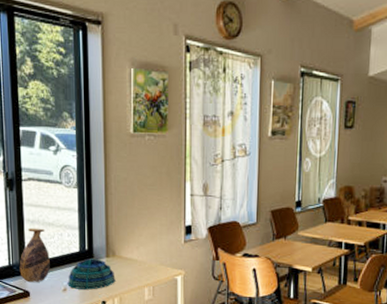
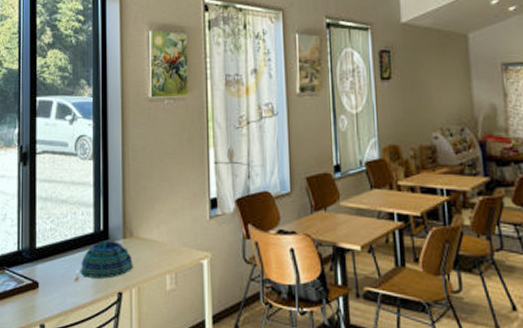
vase: present [19,227,50,283] -> none [29,206,62,271]

